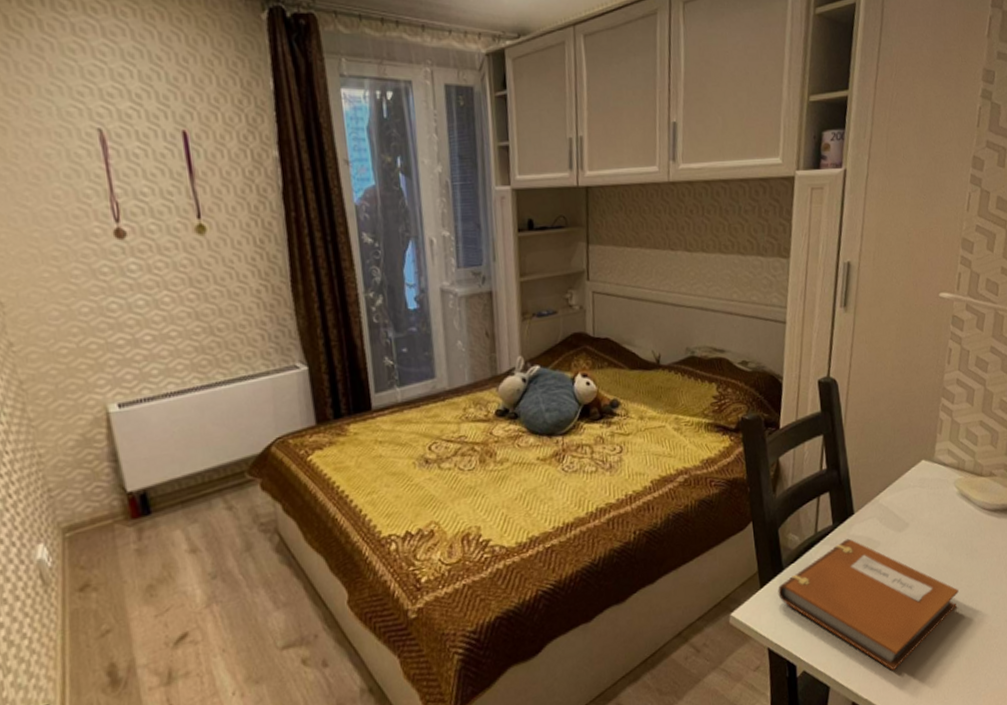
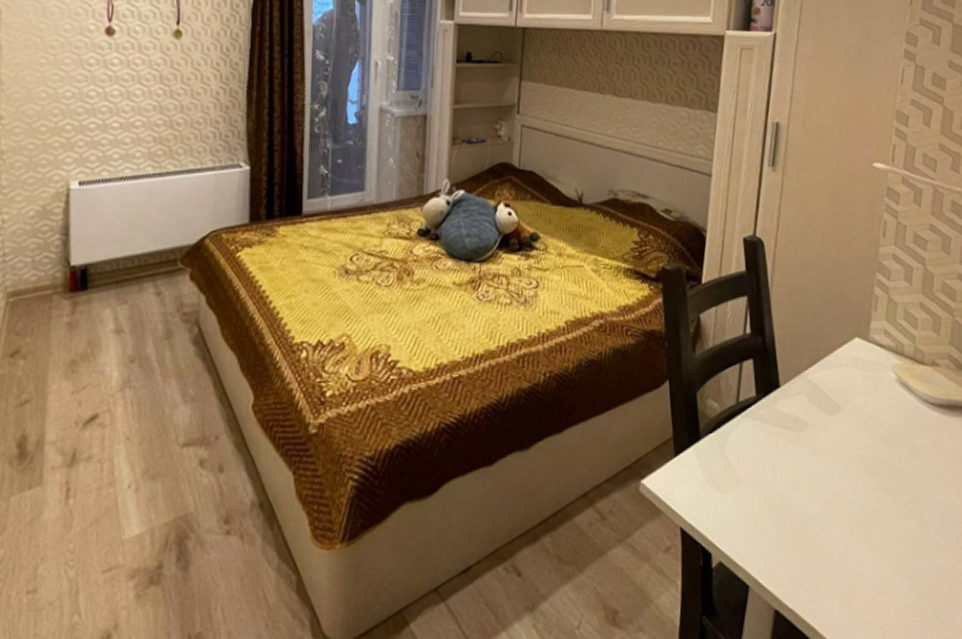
notebook: present [778,538,959,671] -> none [694,414,899,580]

